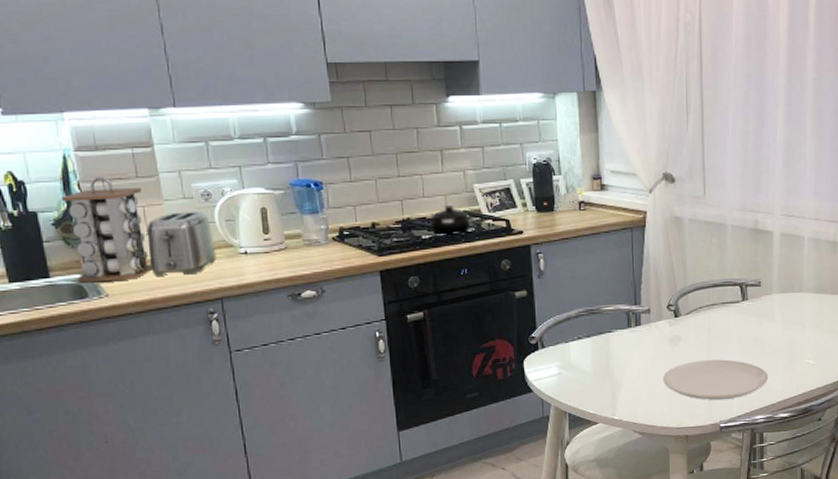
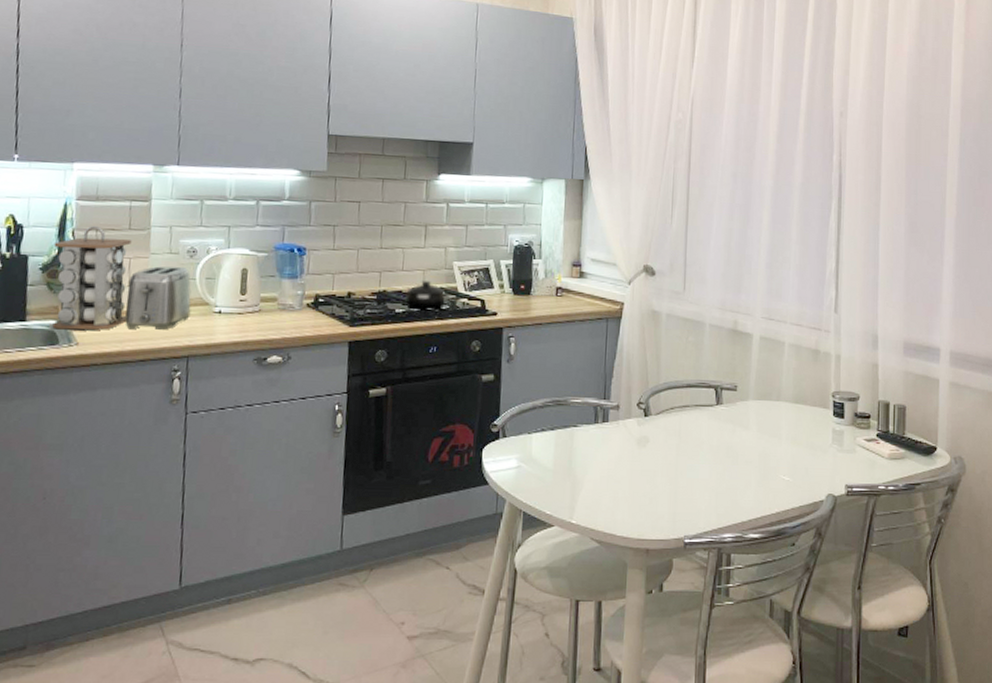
plate: present [662,359,769,400] -> none [626,466,740,512]

